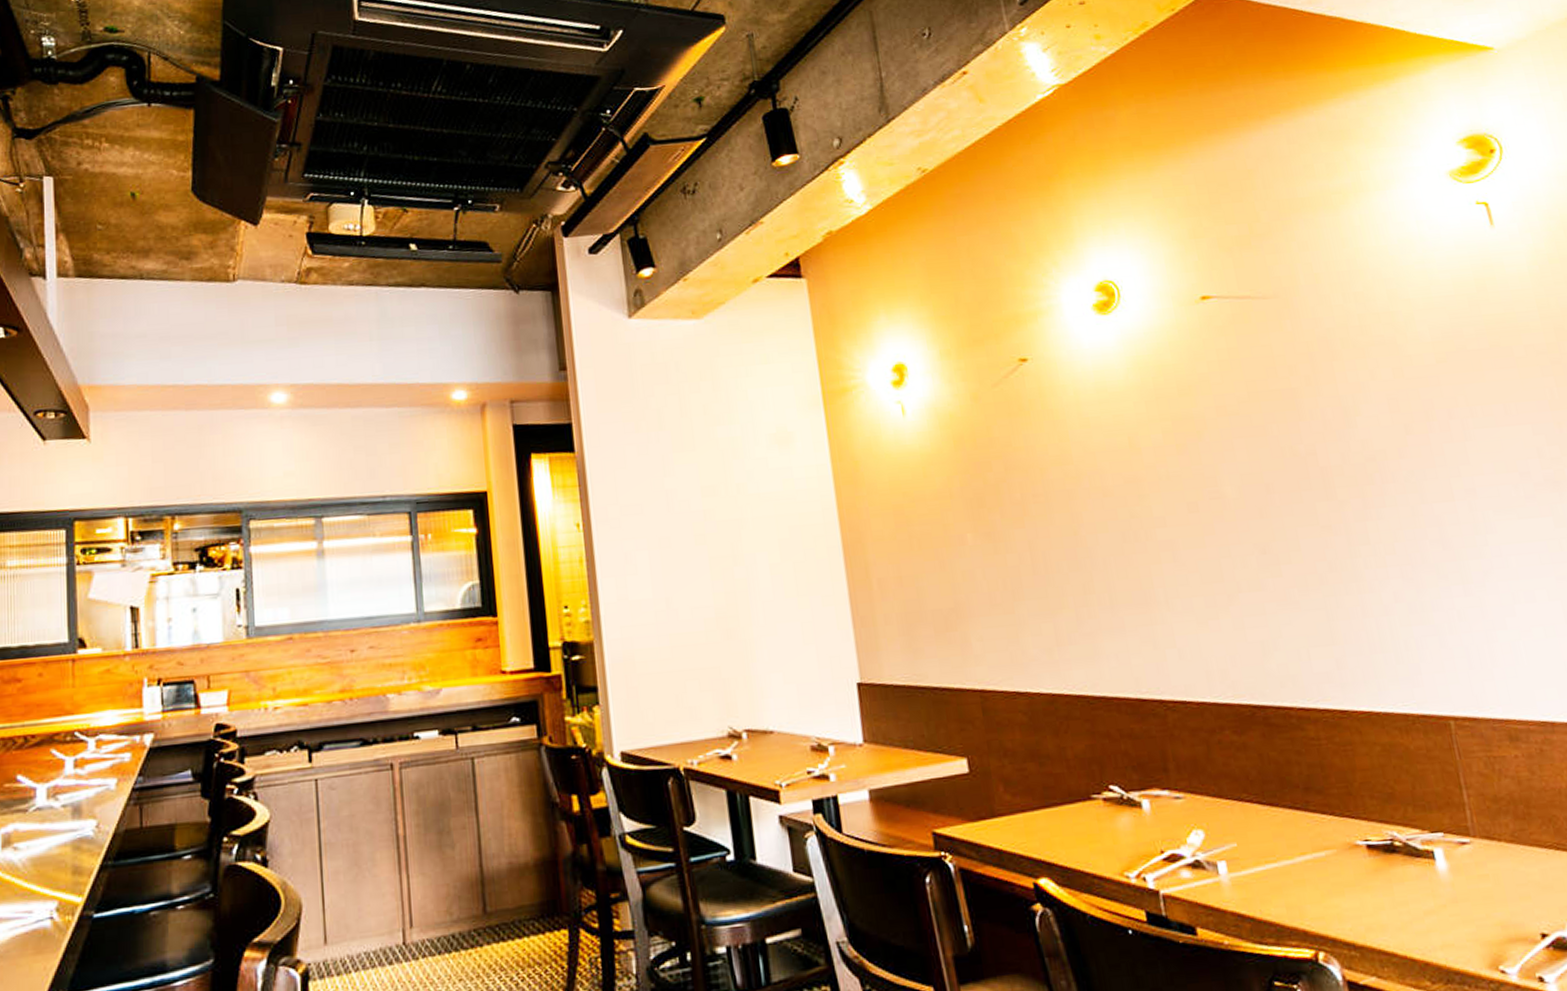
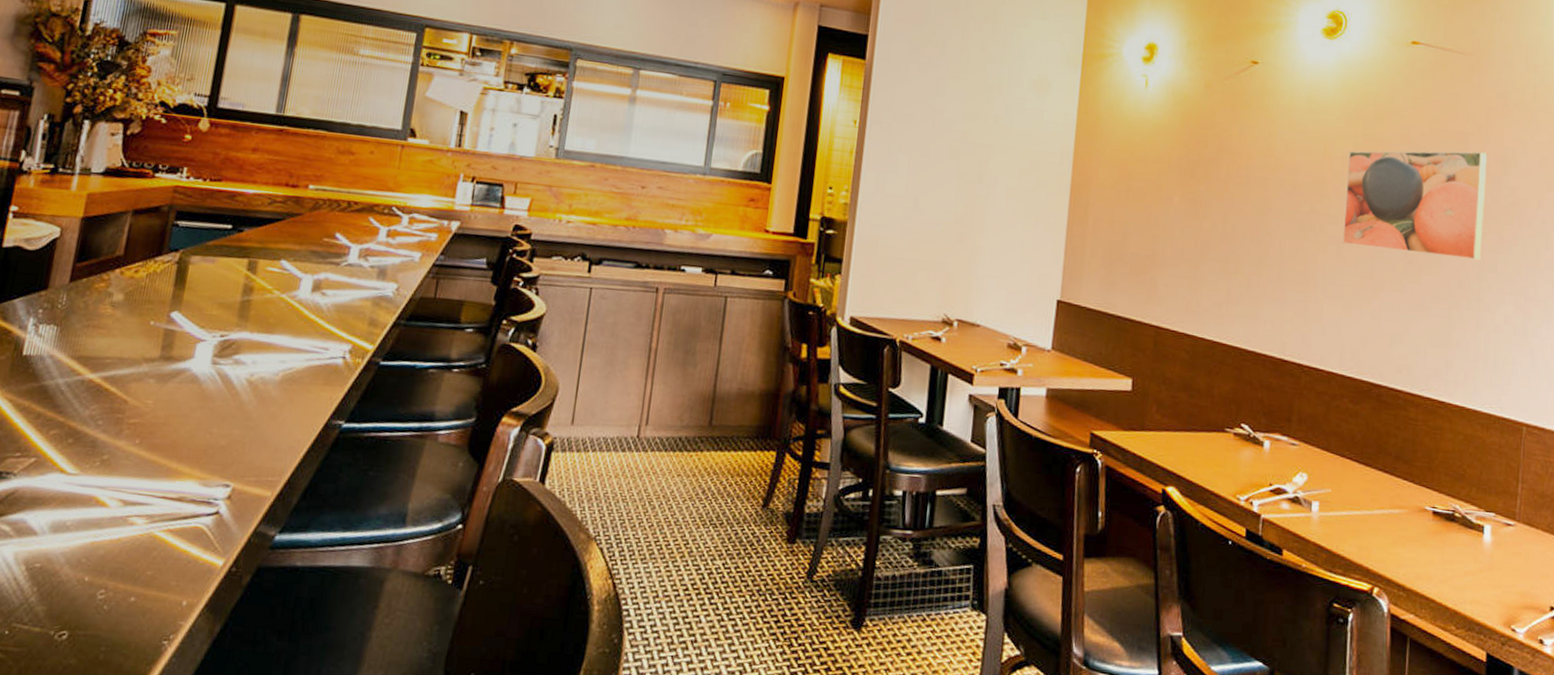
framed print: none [1158,405,1348,548] -> present [1342,150,1488,261]

